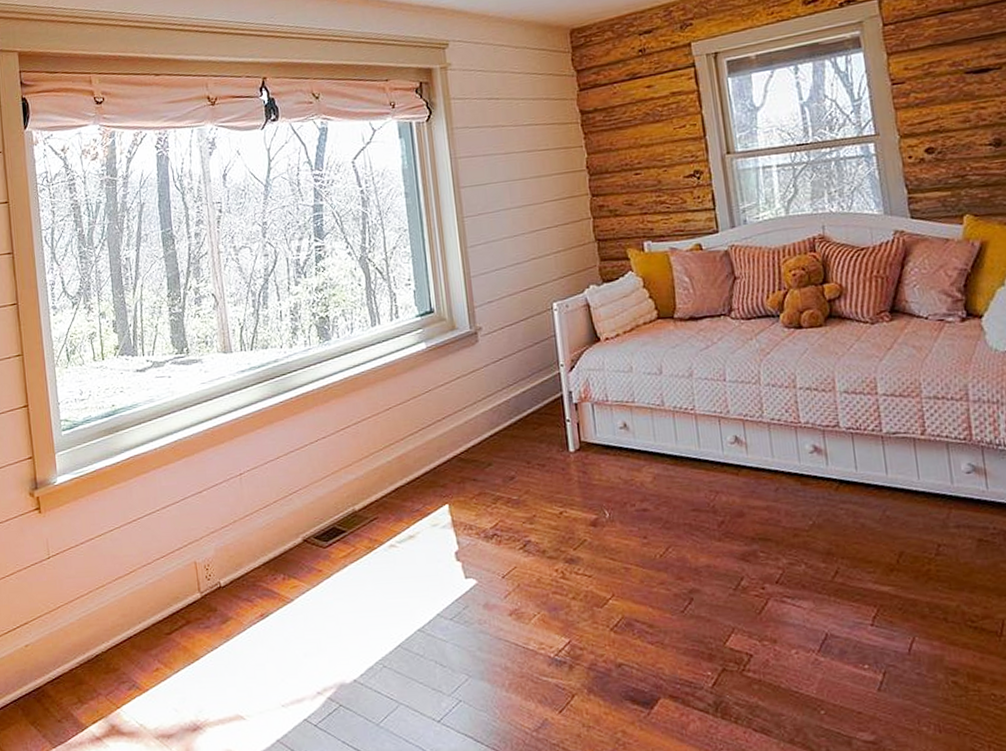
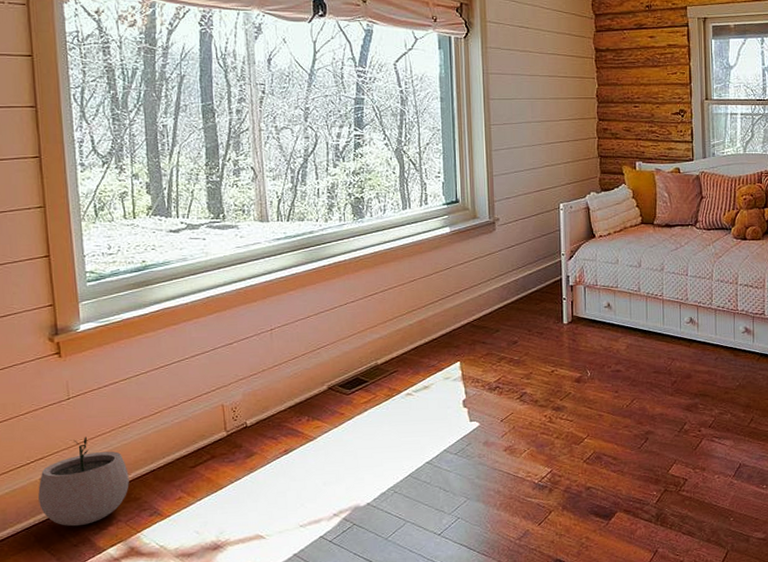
plant pot: none [24,599,108,700] -> present [38,436,129,527]

